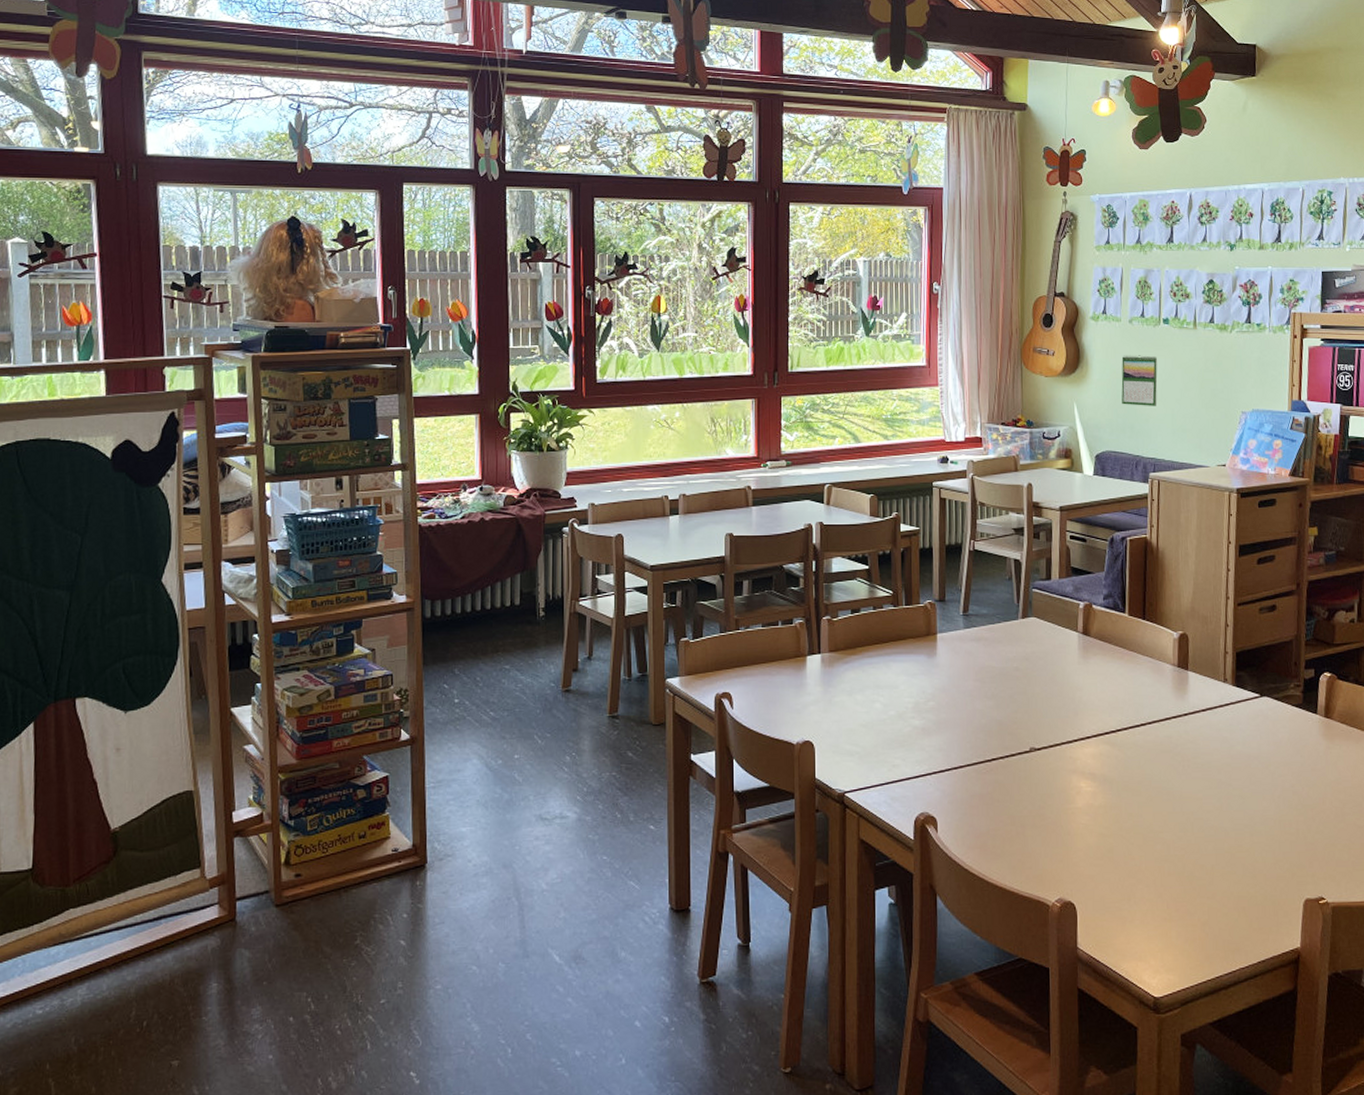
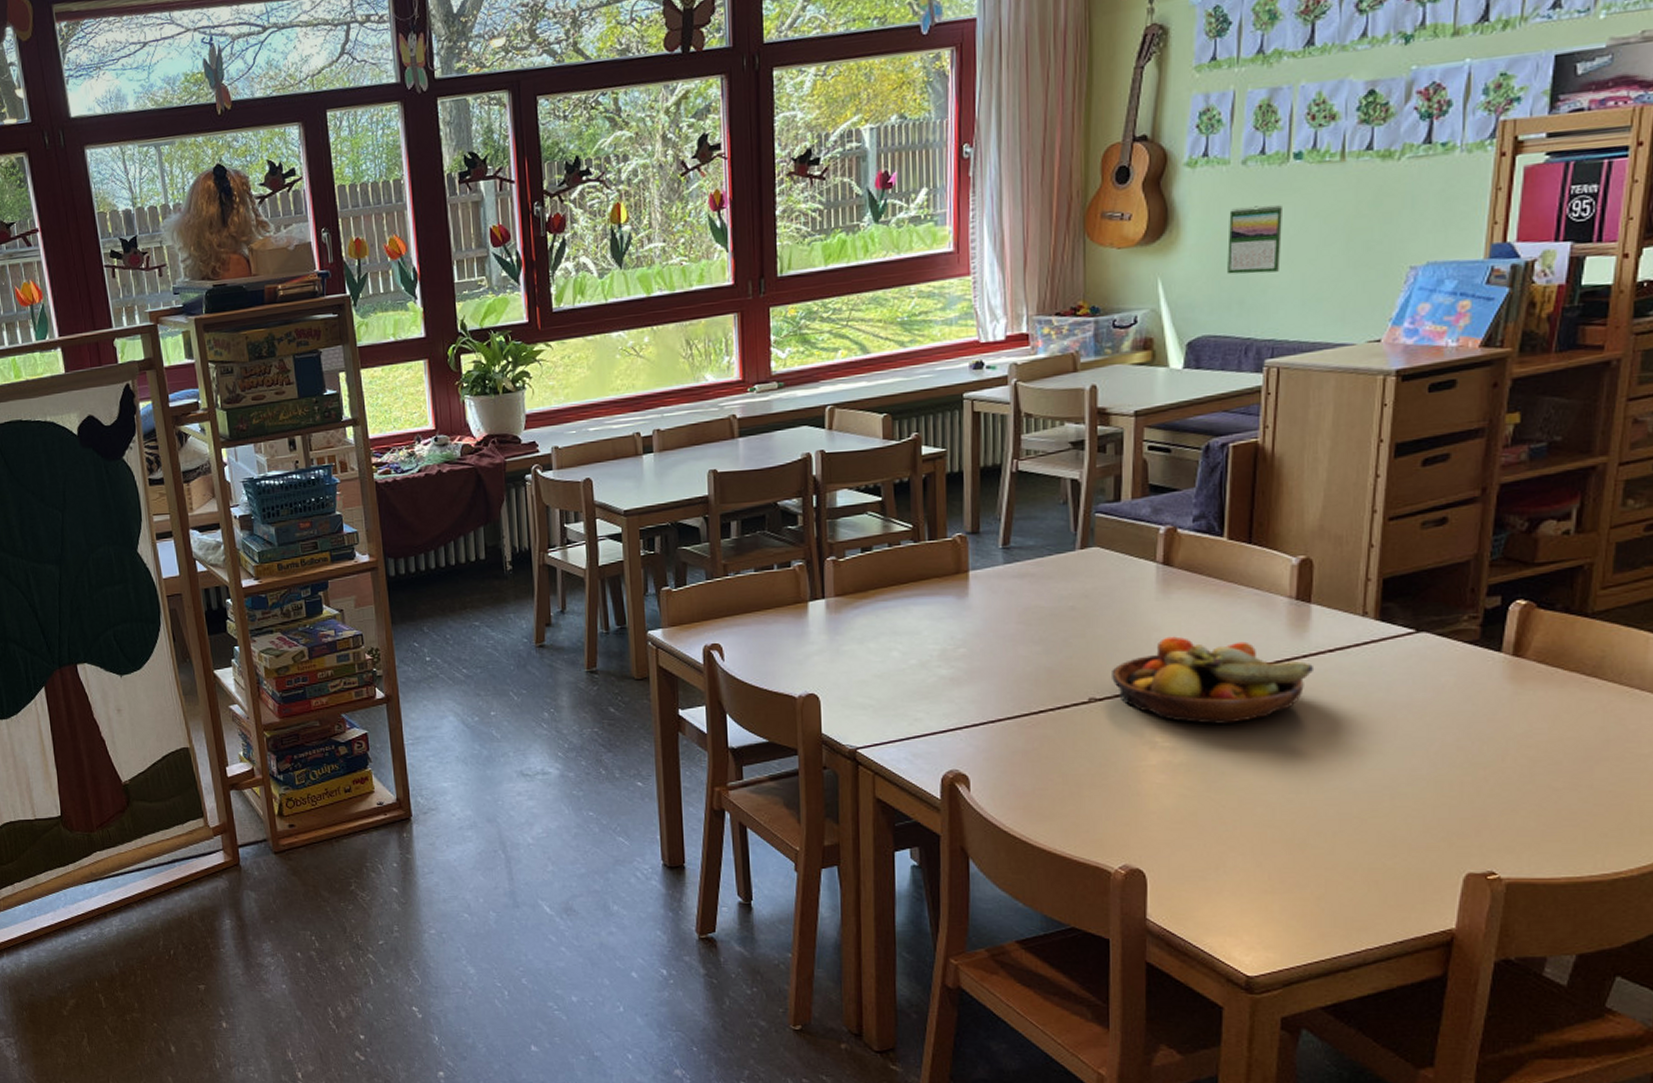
fruit bowl: none [1047,695,1193,772] -> present [1112,636,1315,724]

